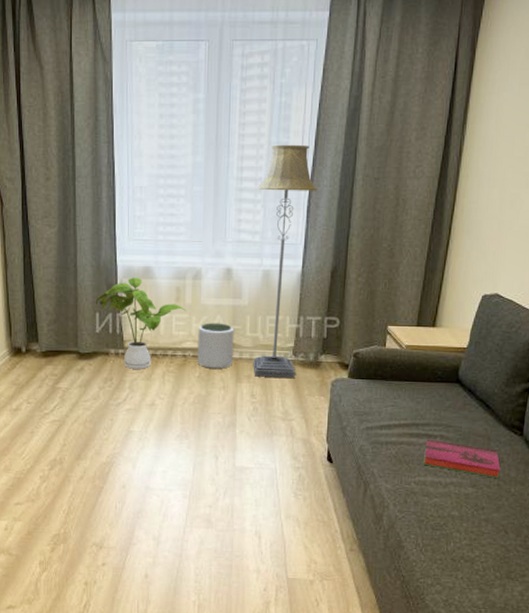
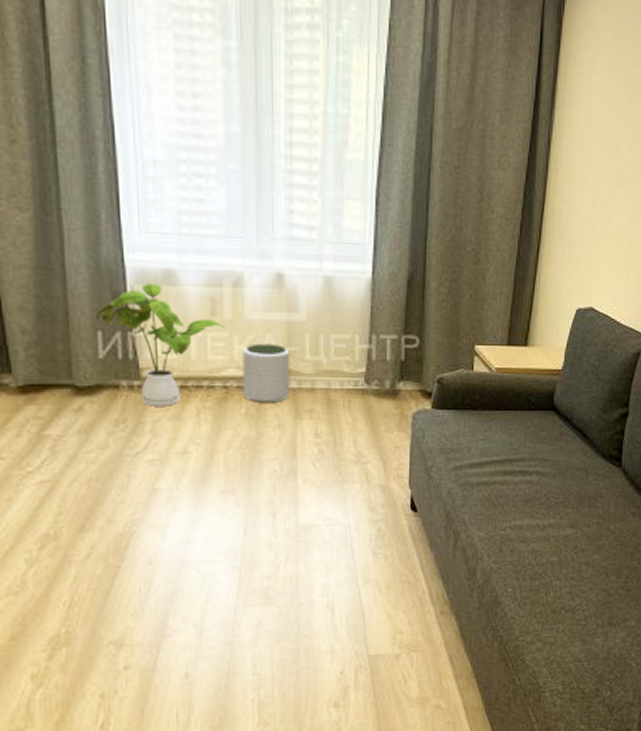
floor lamp: present [253,144,318,379] -> none [310,115,388,412]
hardback book: present [423,439,501,478] -> none [519,476,600,516]

